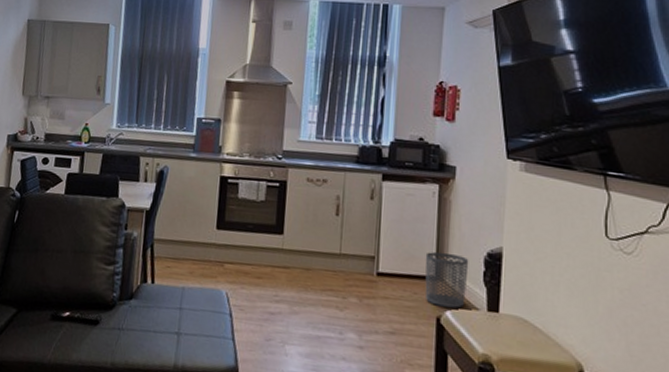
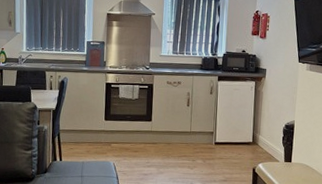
waste bin: present [425,252,469,309] -> none [245,126,274,162]

